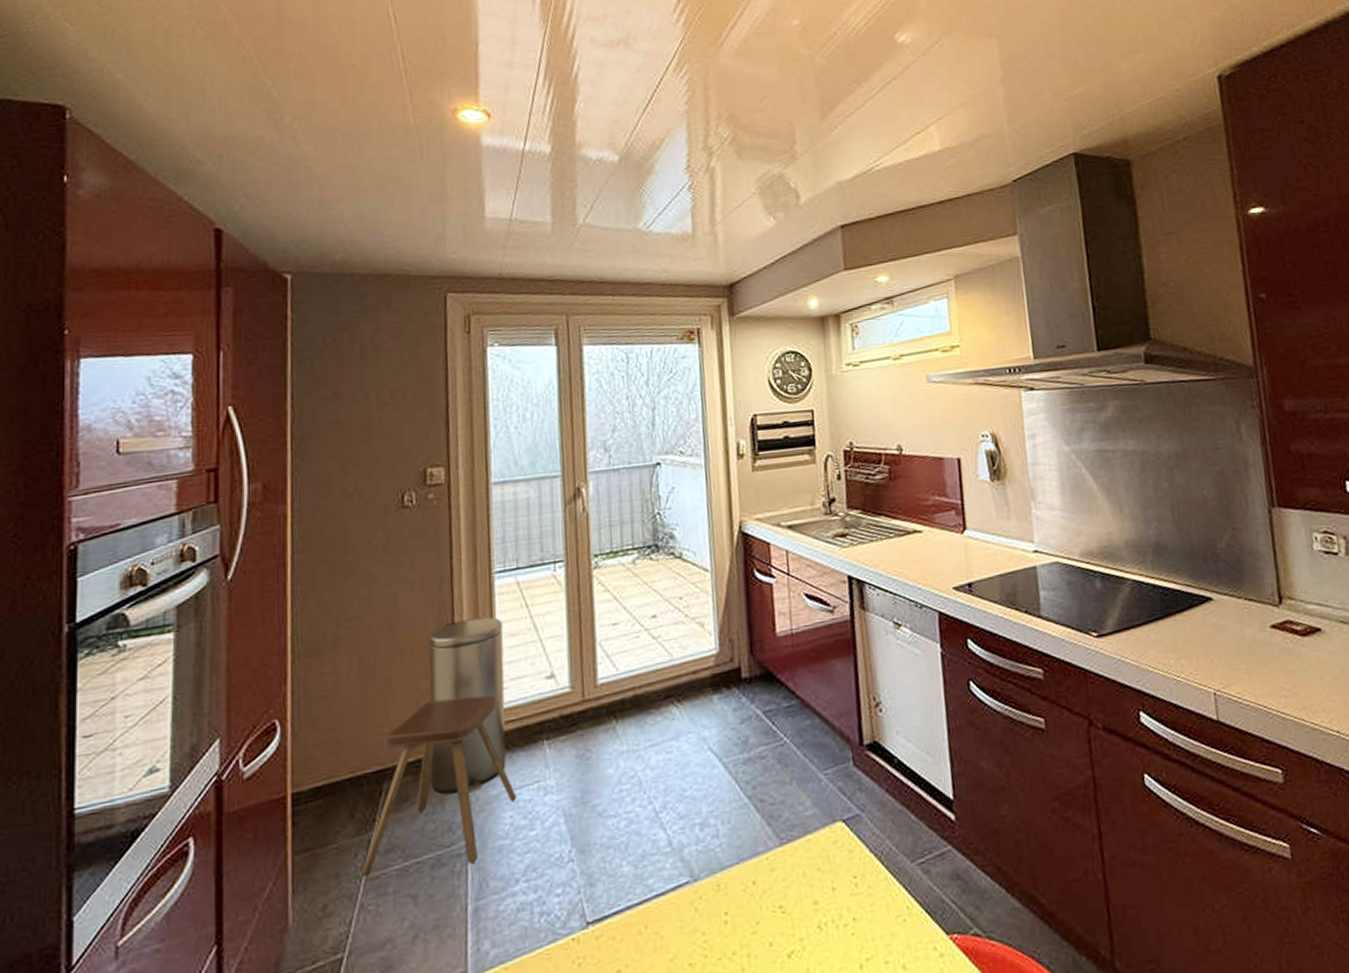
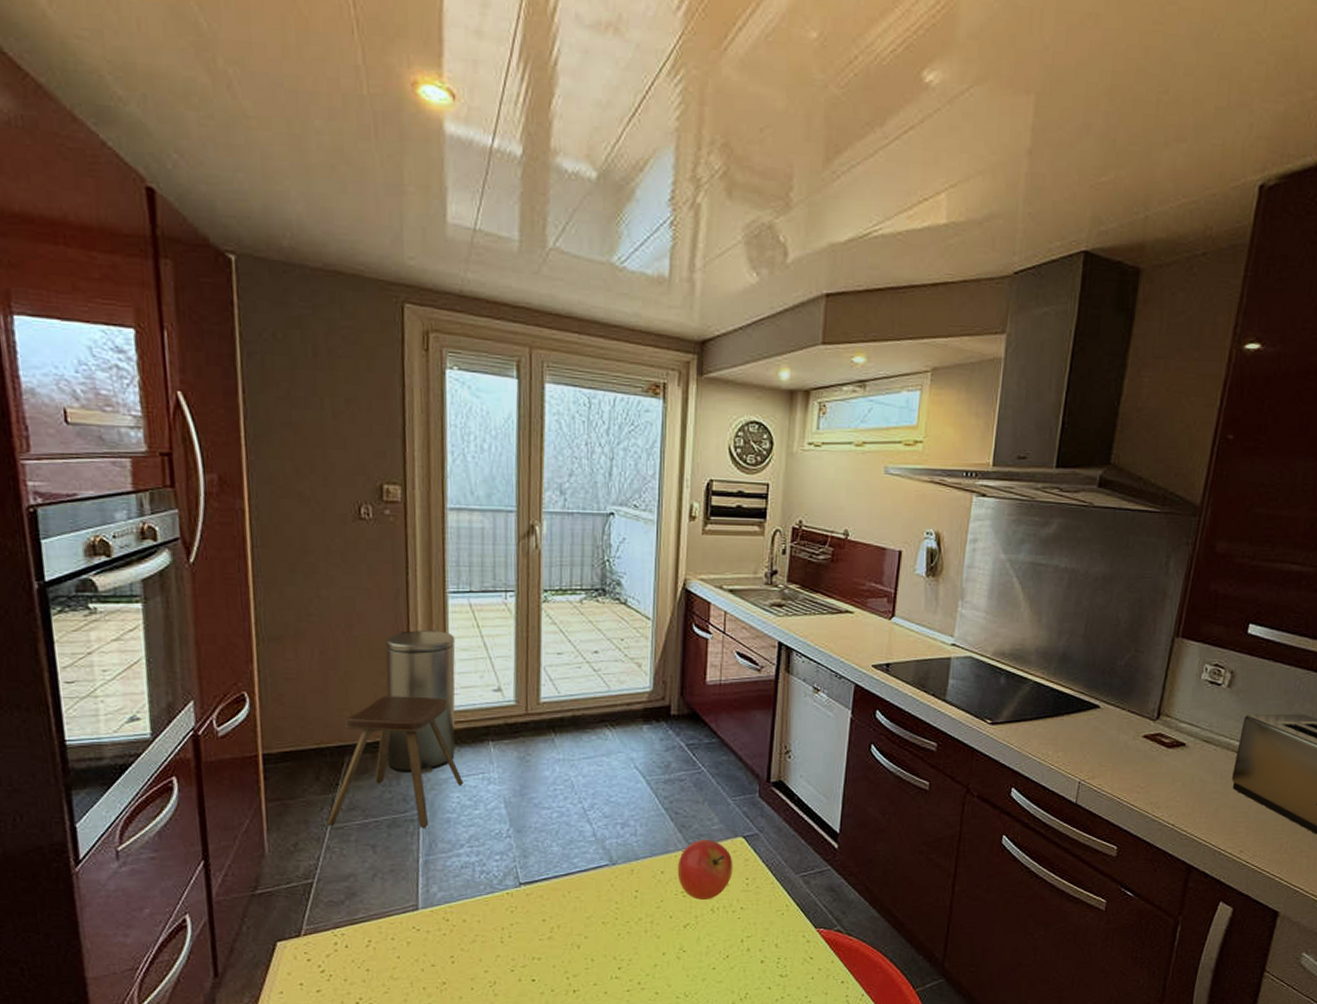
fruit: none [770,829,837,915] -> present [677,839,733,900]

